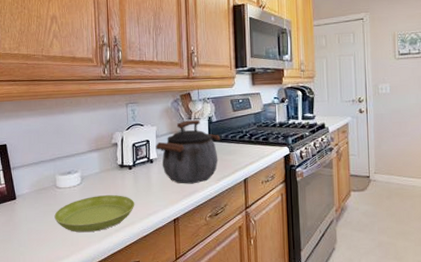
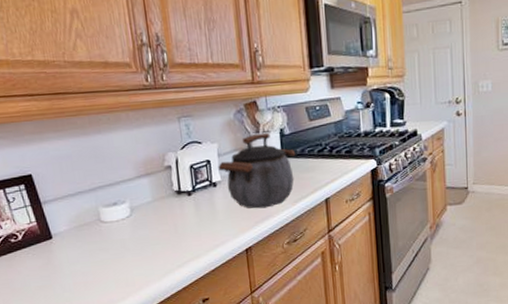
saucer: present [54,195,135,233] -> none [102,226,199,272]

